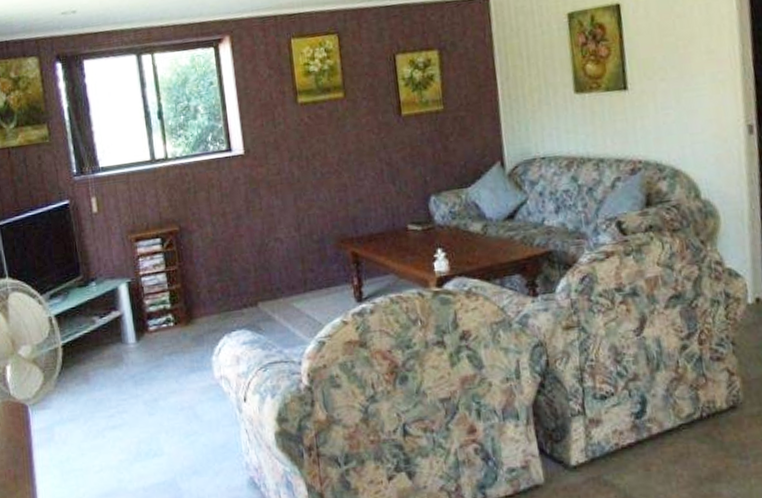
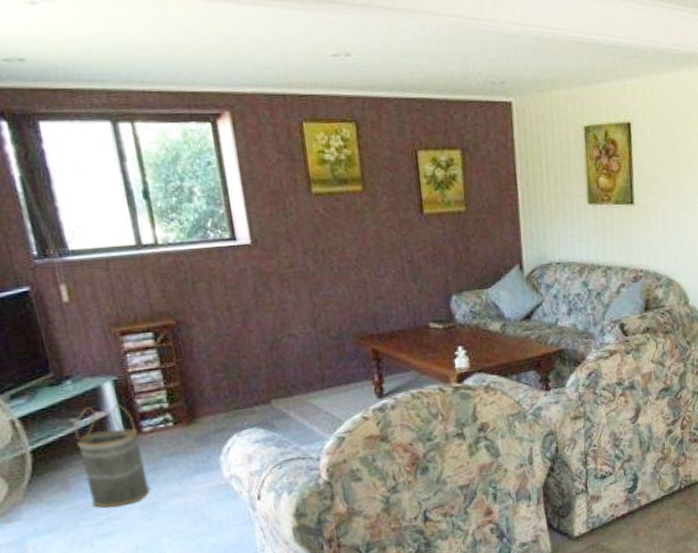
basket: none [96,304,153,402] -> present [74,404,151,508]

